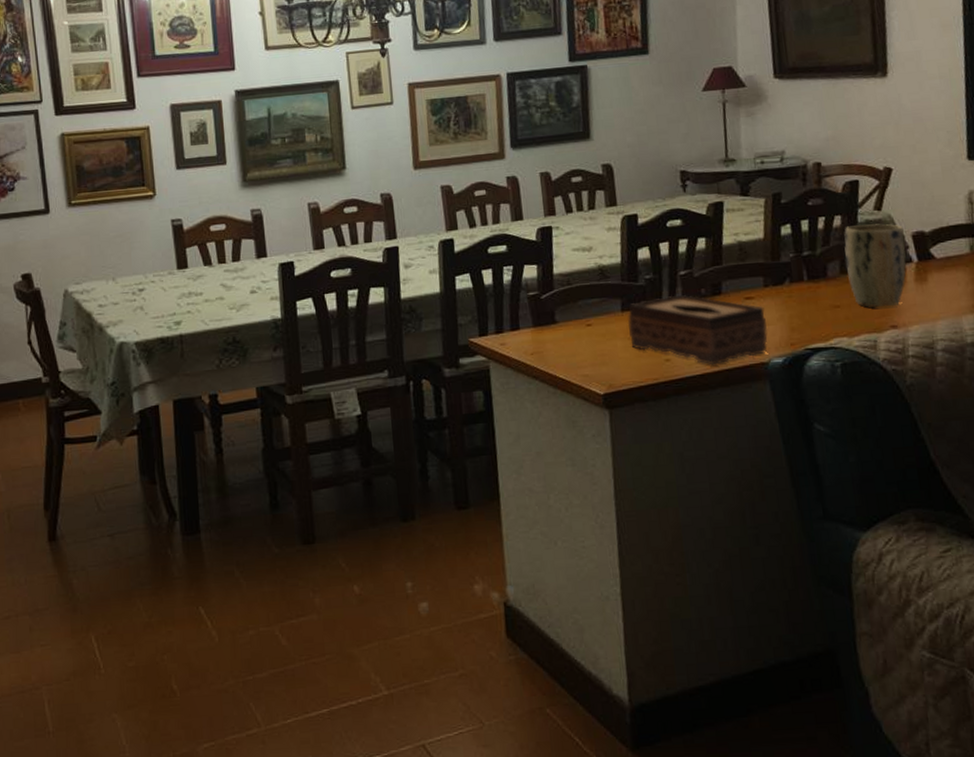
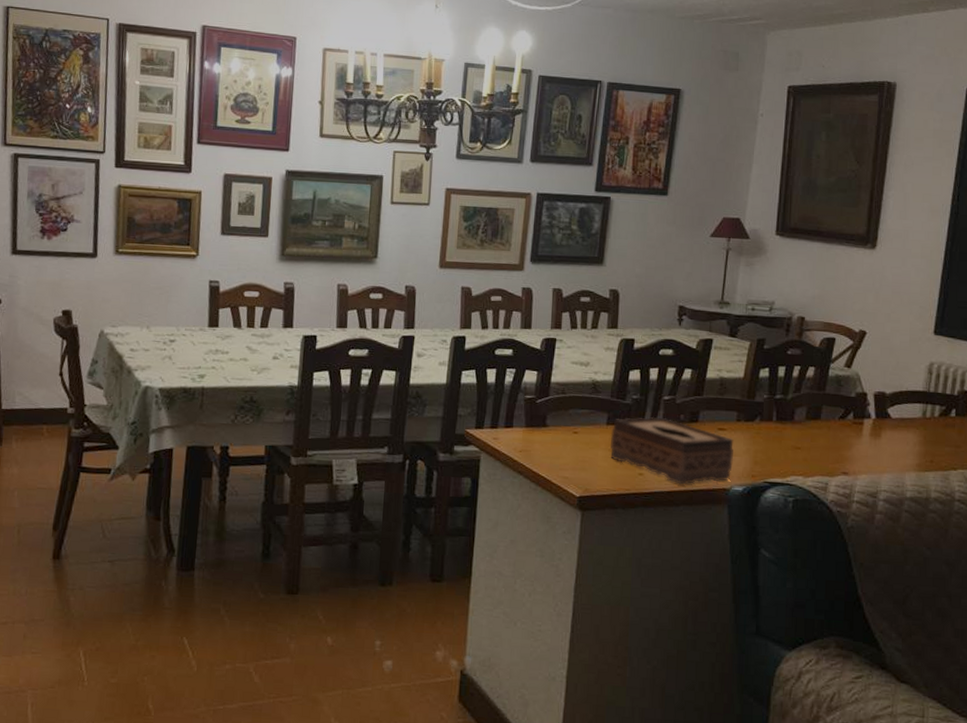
plant pot: present [844,224,906,308] -> none [812,378,869,456]

